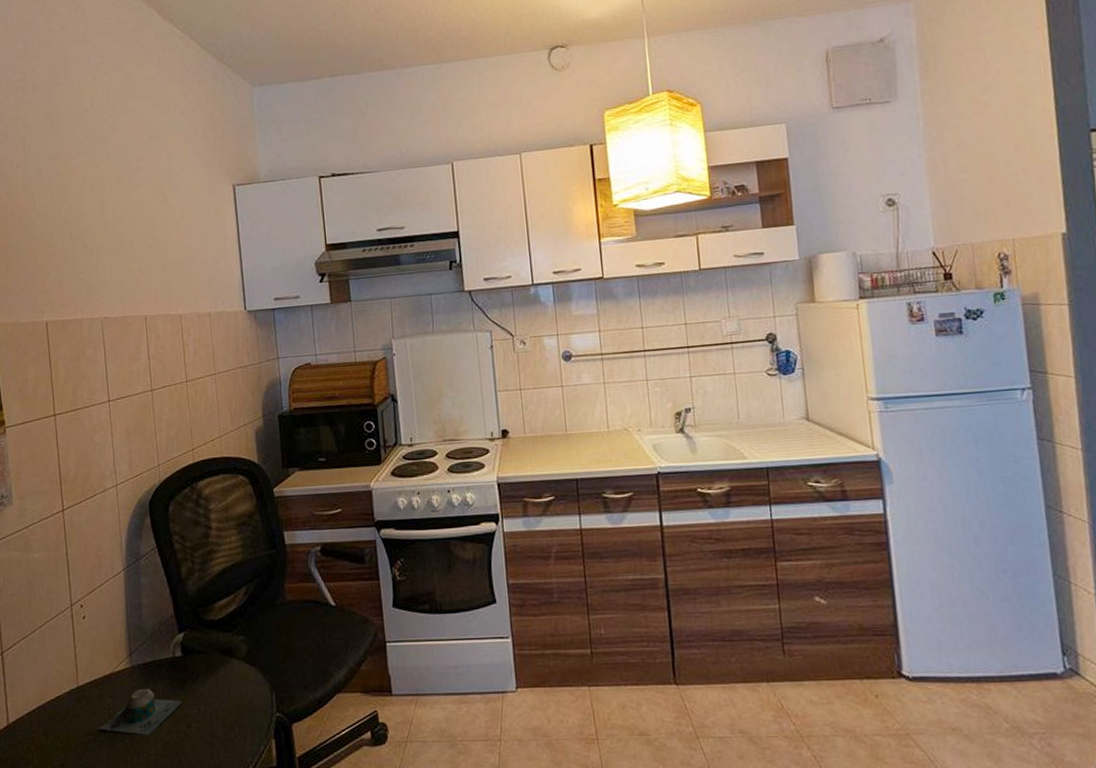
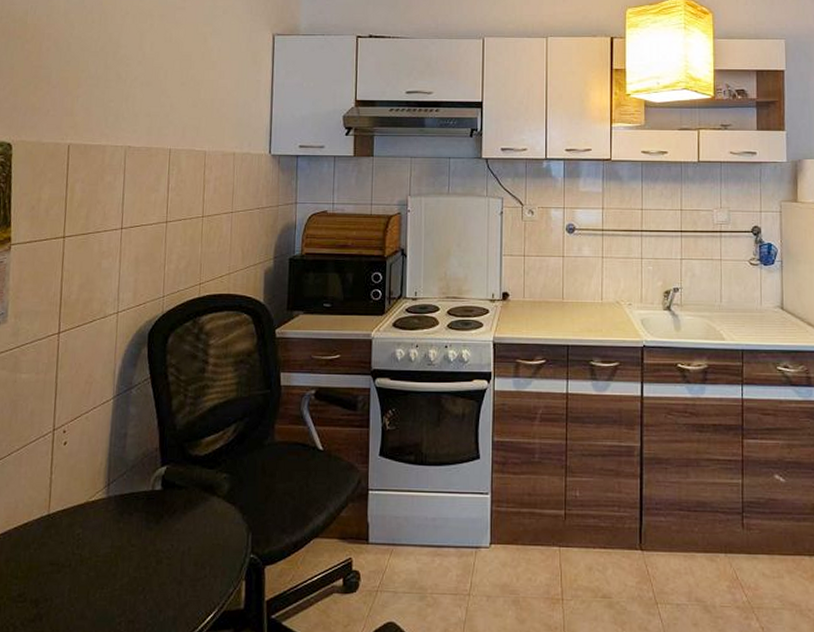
mug: present [99,688,182,735] -> none [65,520,156,569]

